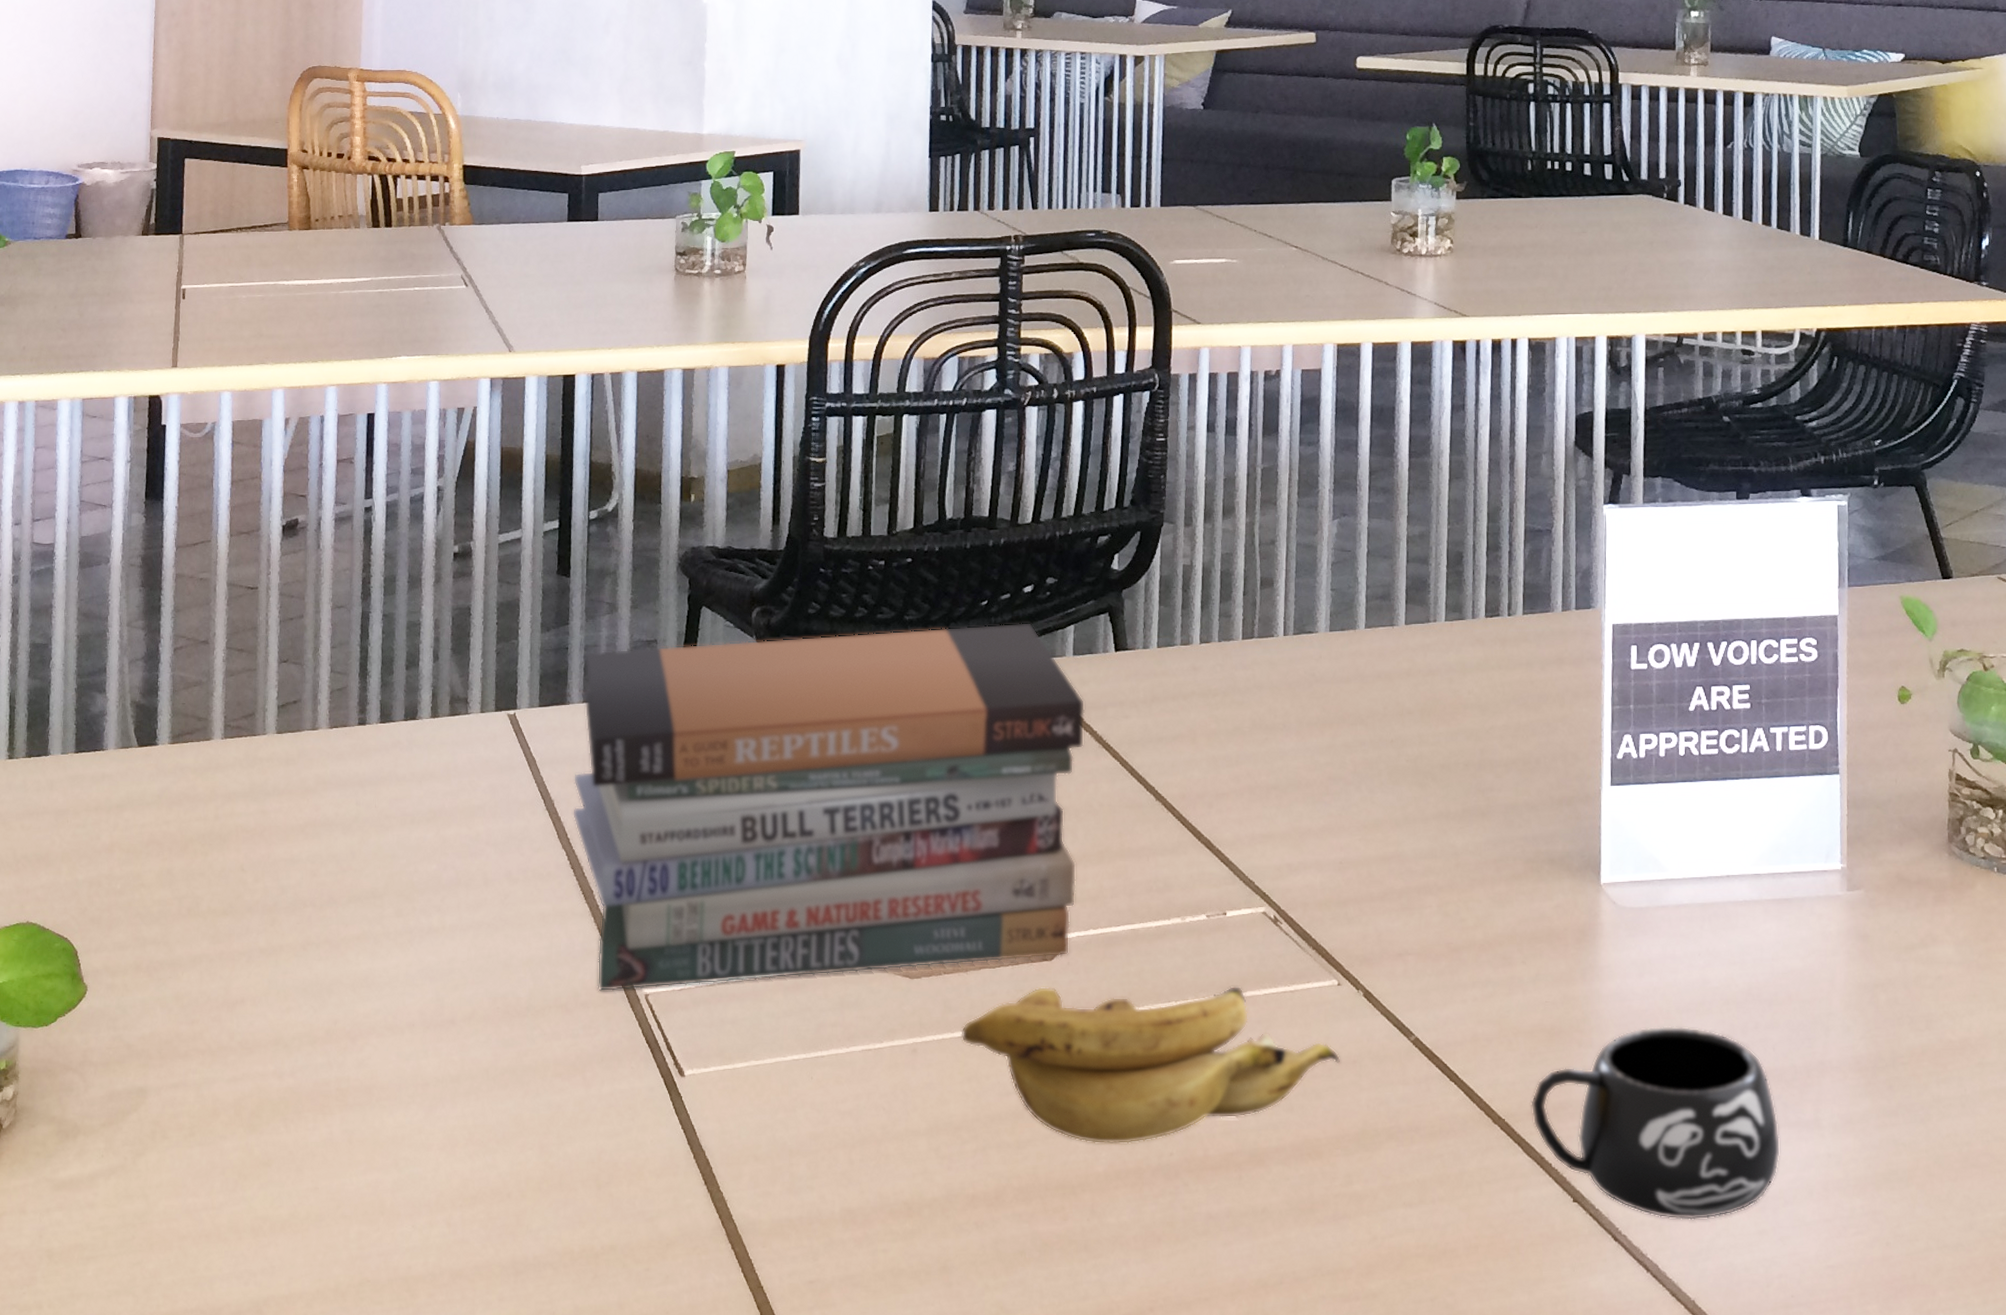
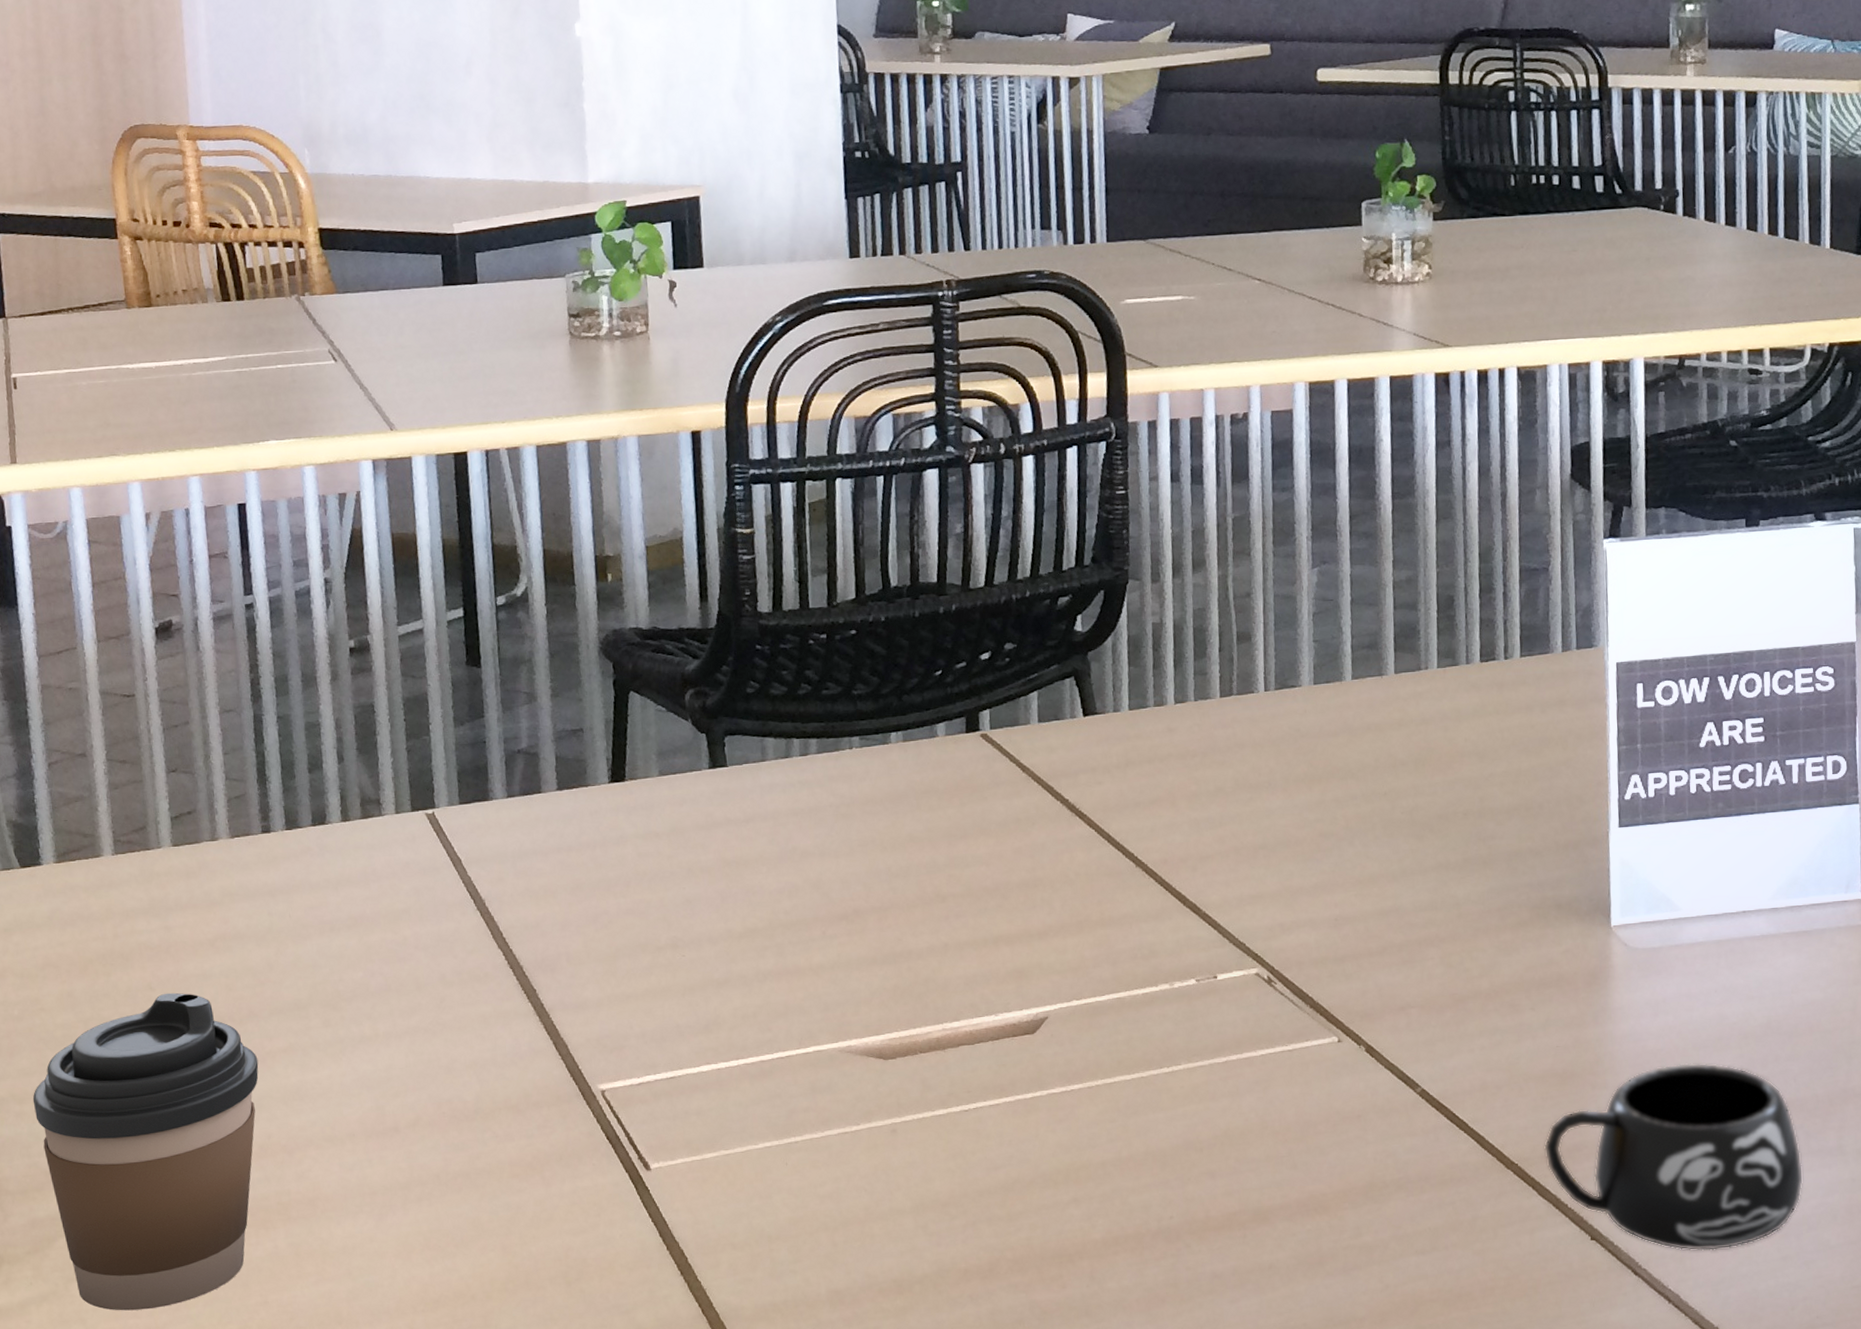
coffee cup: none [124,875,333,1189] -> present [32,992,259,1311]
book stack: present [572,622,1086,992] -> none [503,690,1057,1091]
banana: present [961,985,1341,1145] -> none [941,1048,1345,1212]

